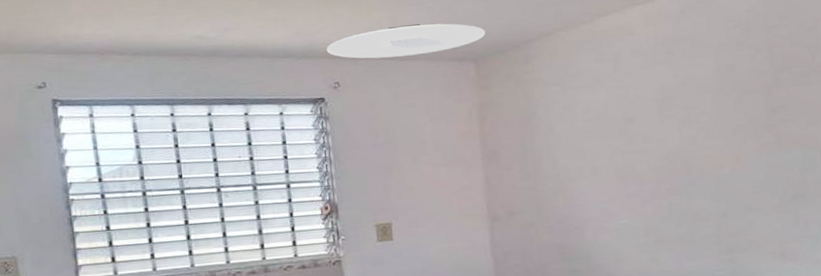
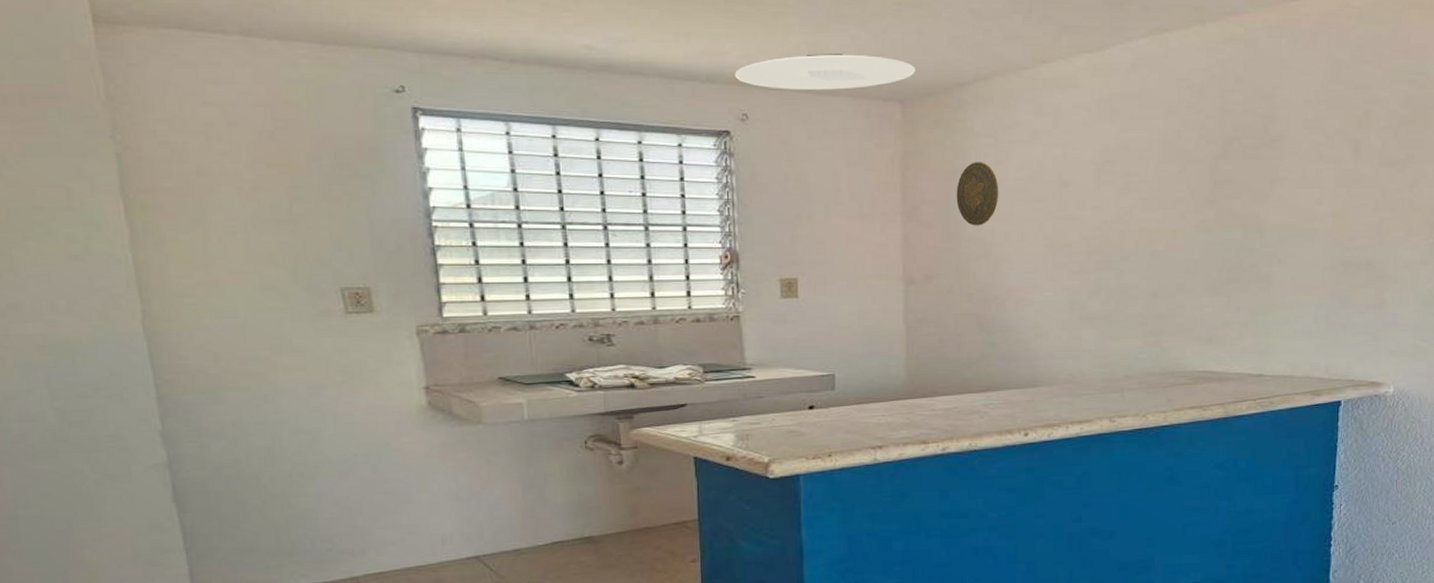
decorative plate: none [530,107,570,165] -> present [956,162,999,226]

